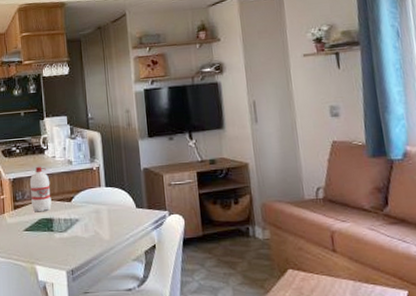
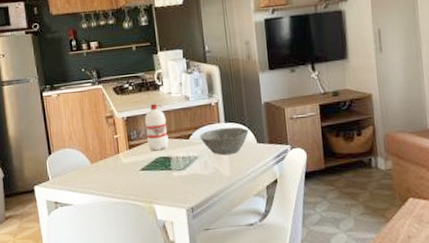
bowl: none [81,191,129,219] -> present [200,127,249,156]

